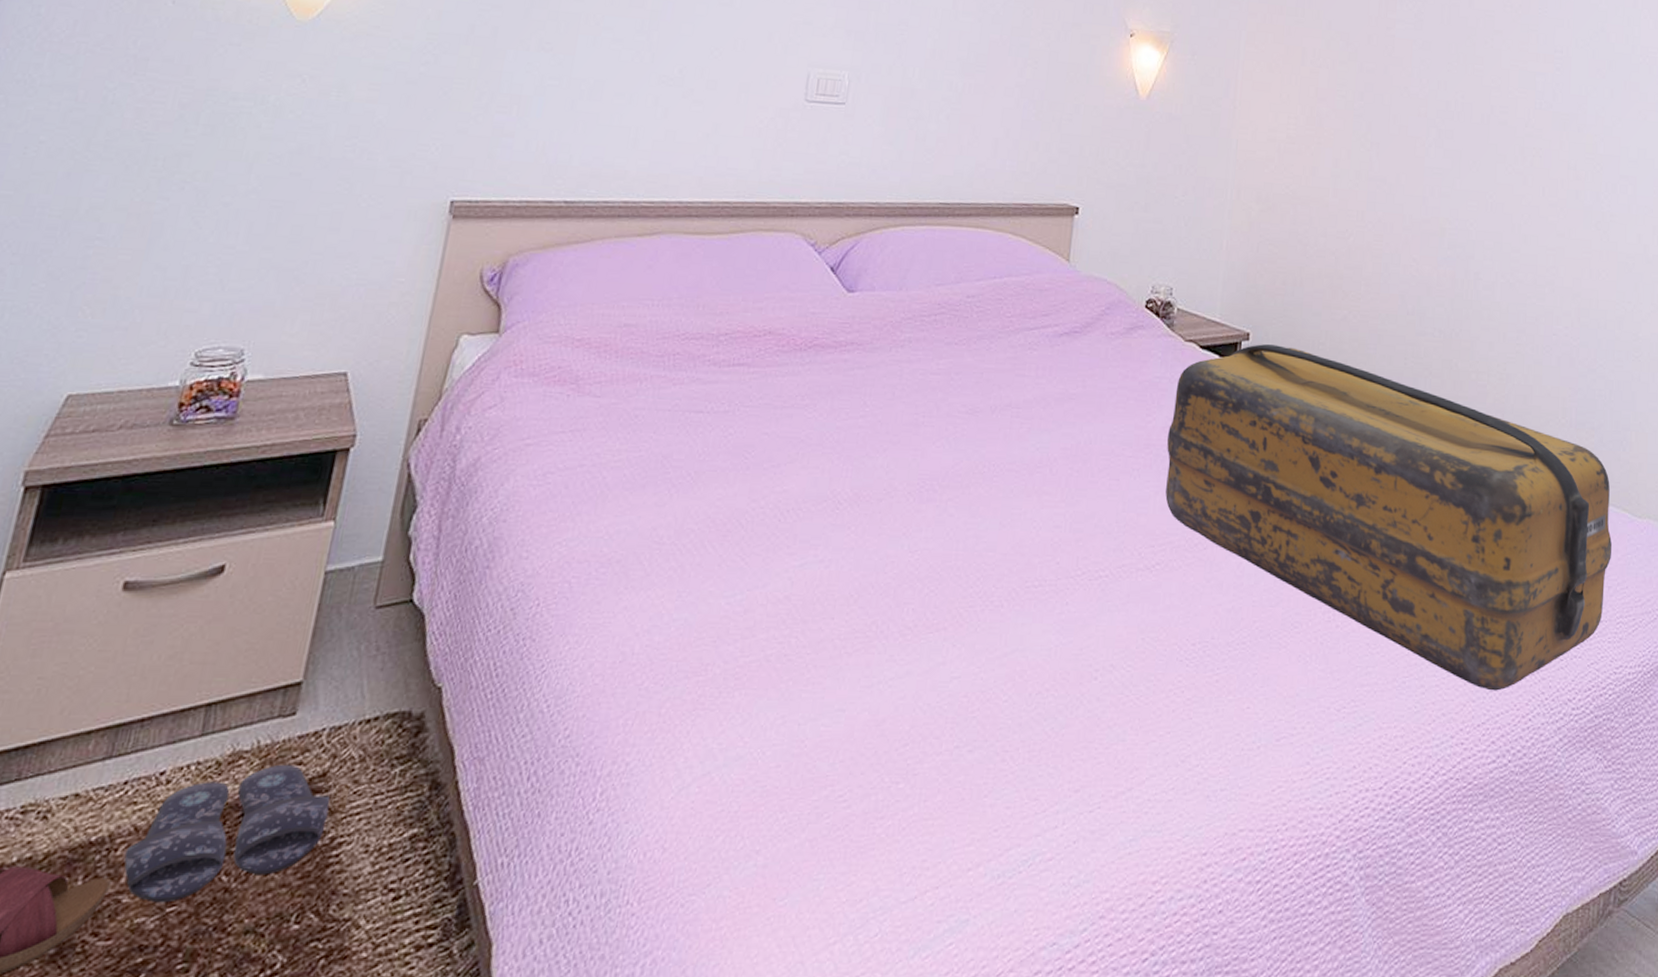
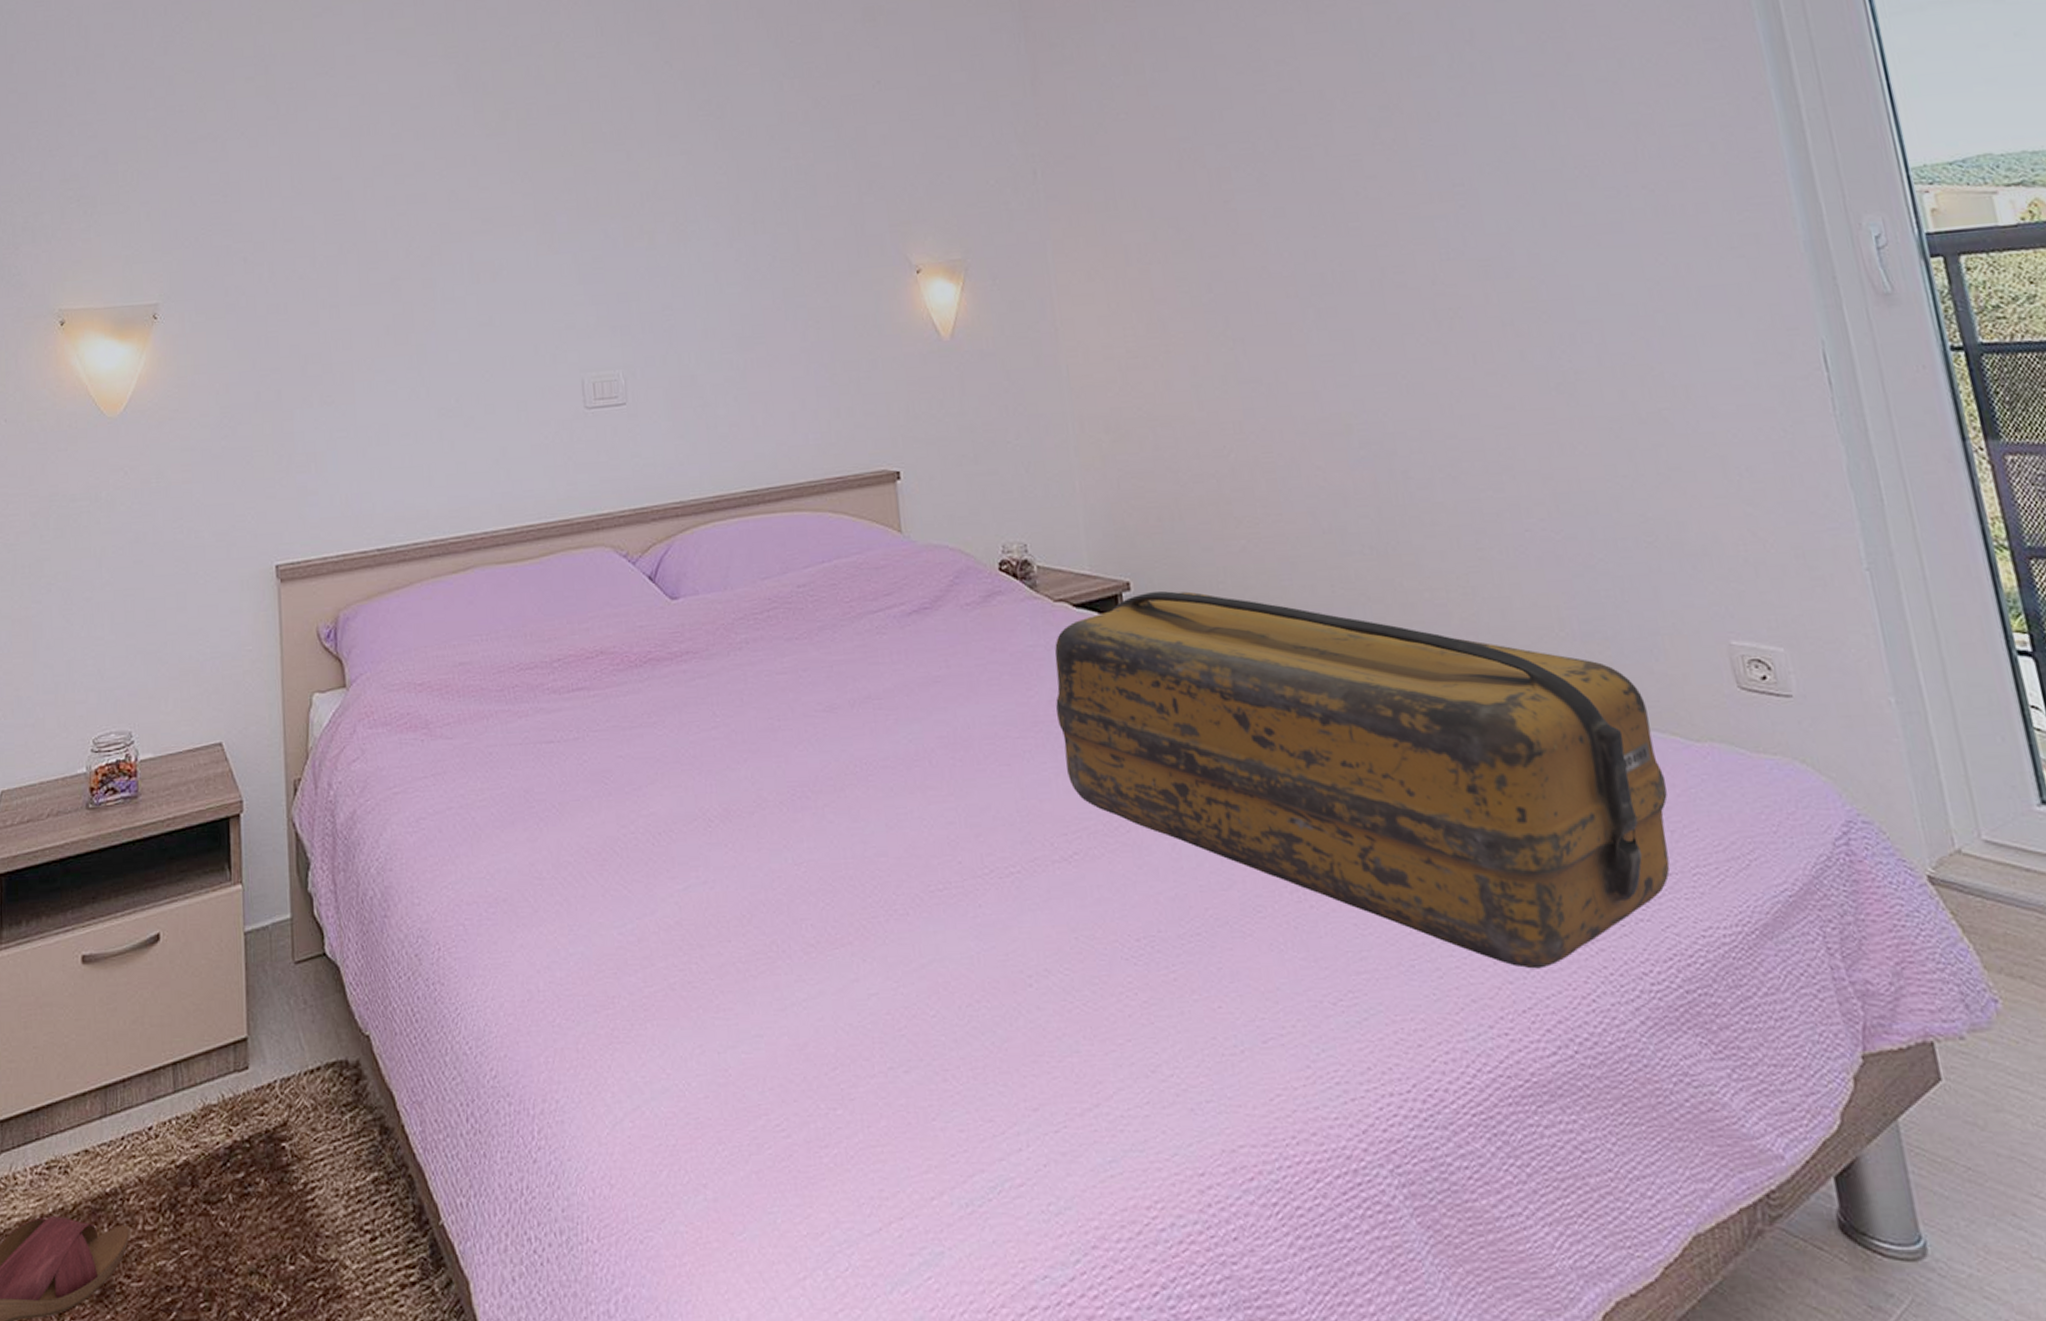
slippers: present [124,764,331,903] -> none [136,1115,297,1247]

